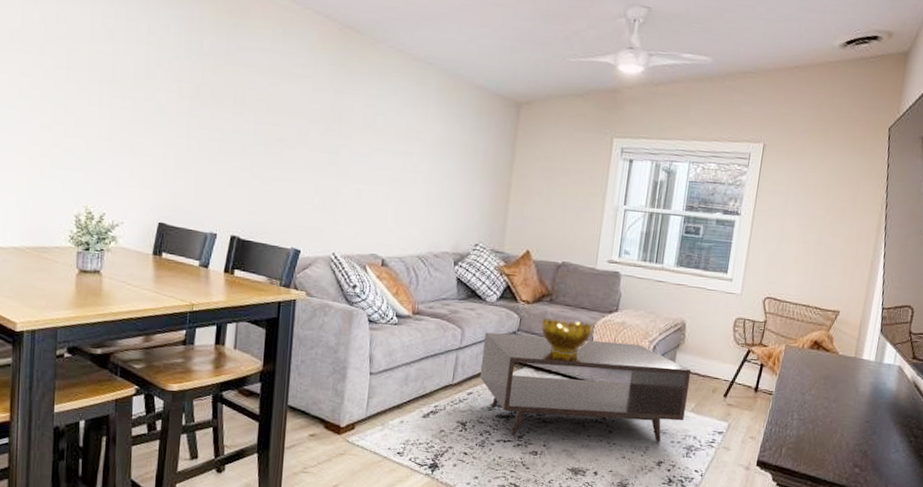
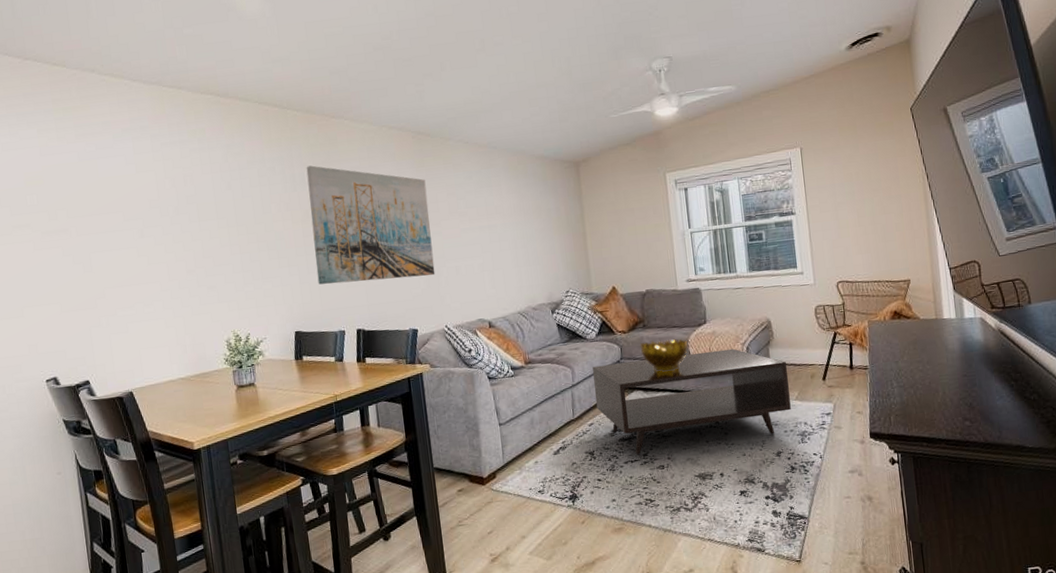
wall art: none [196,34,344,194] -> present [306,165,435,285]

